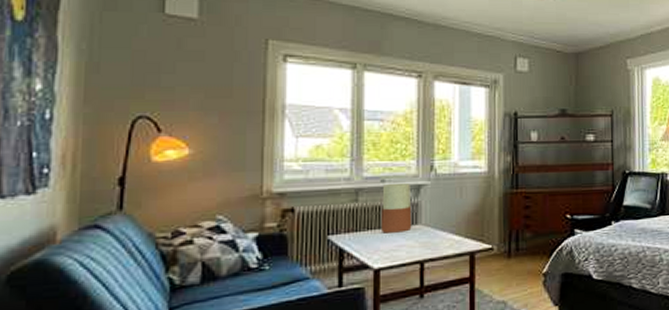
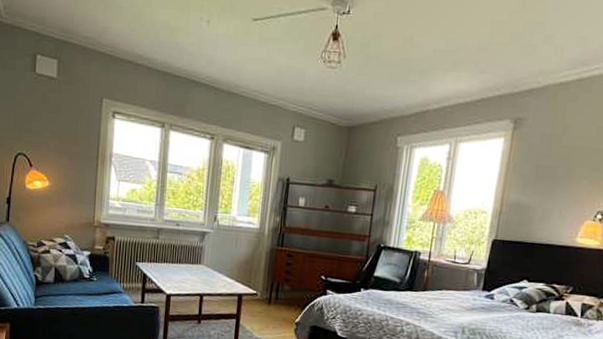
vase: present [382,184,412,234] -> none [174,228,198,269]

